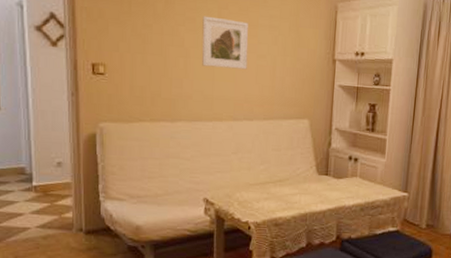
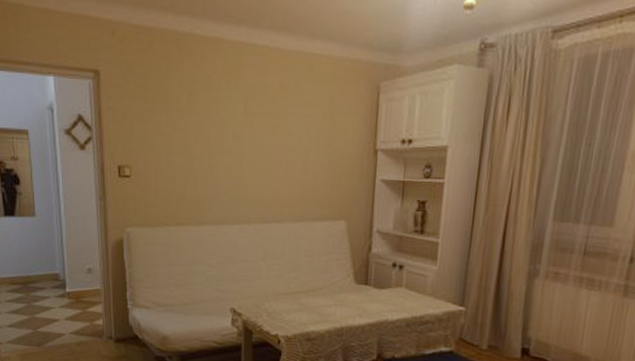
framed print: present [201,16,249,70] -> none [227,107,278,166]

